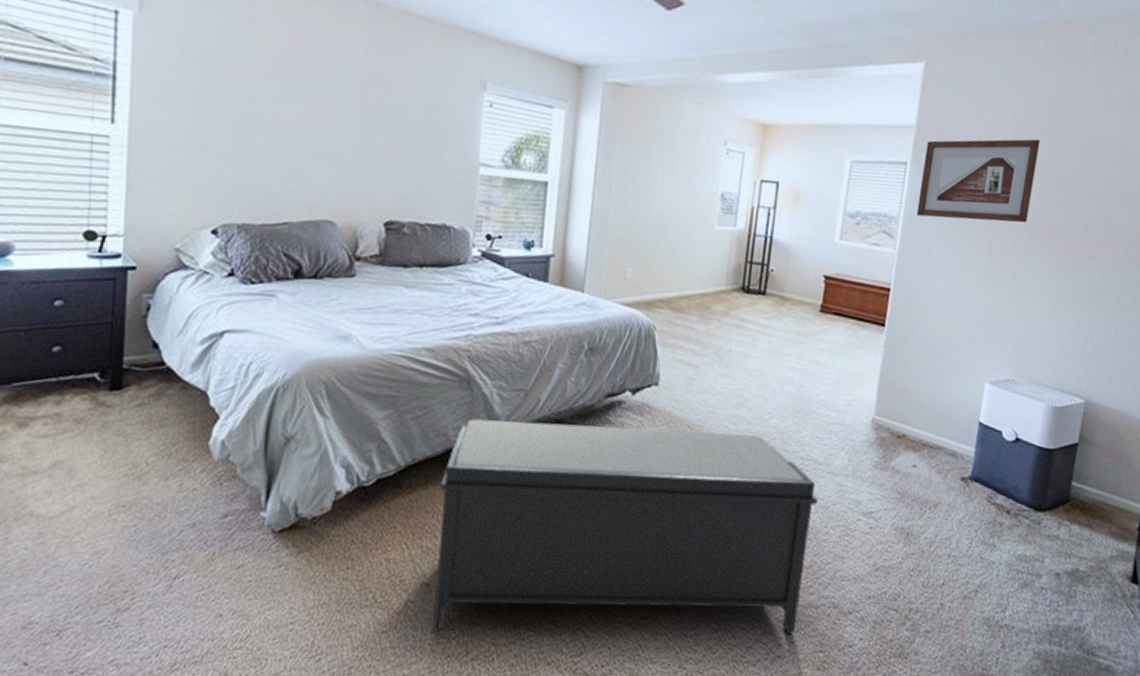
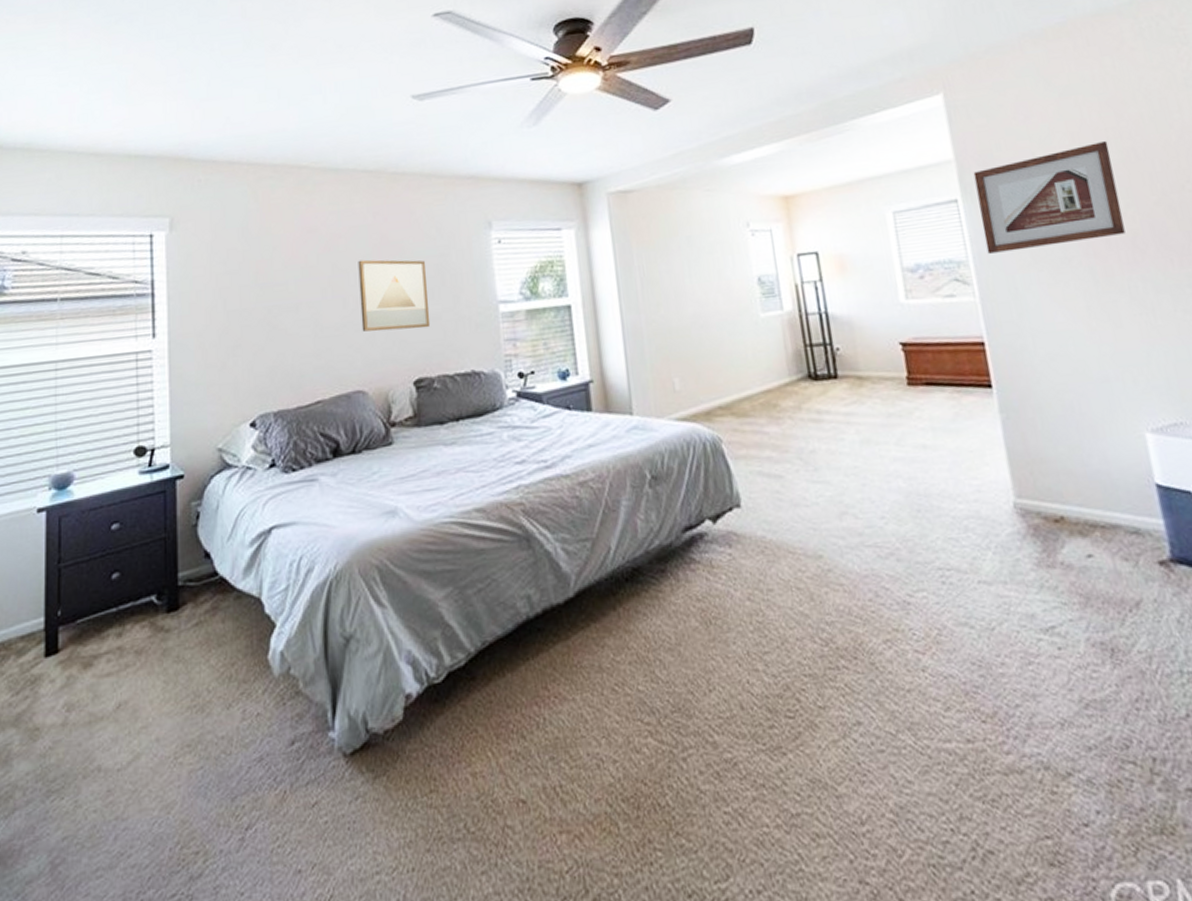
wall art: none [339,91,413,174] -> present [358,259,431,332]
bench: present [433,419,818,634] -> none [518,547,1003,865]

